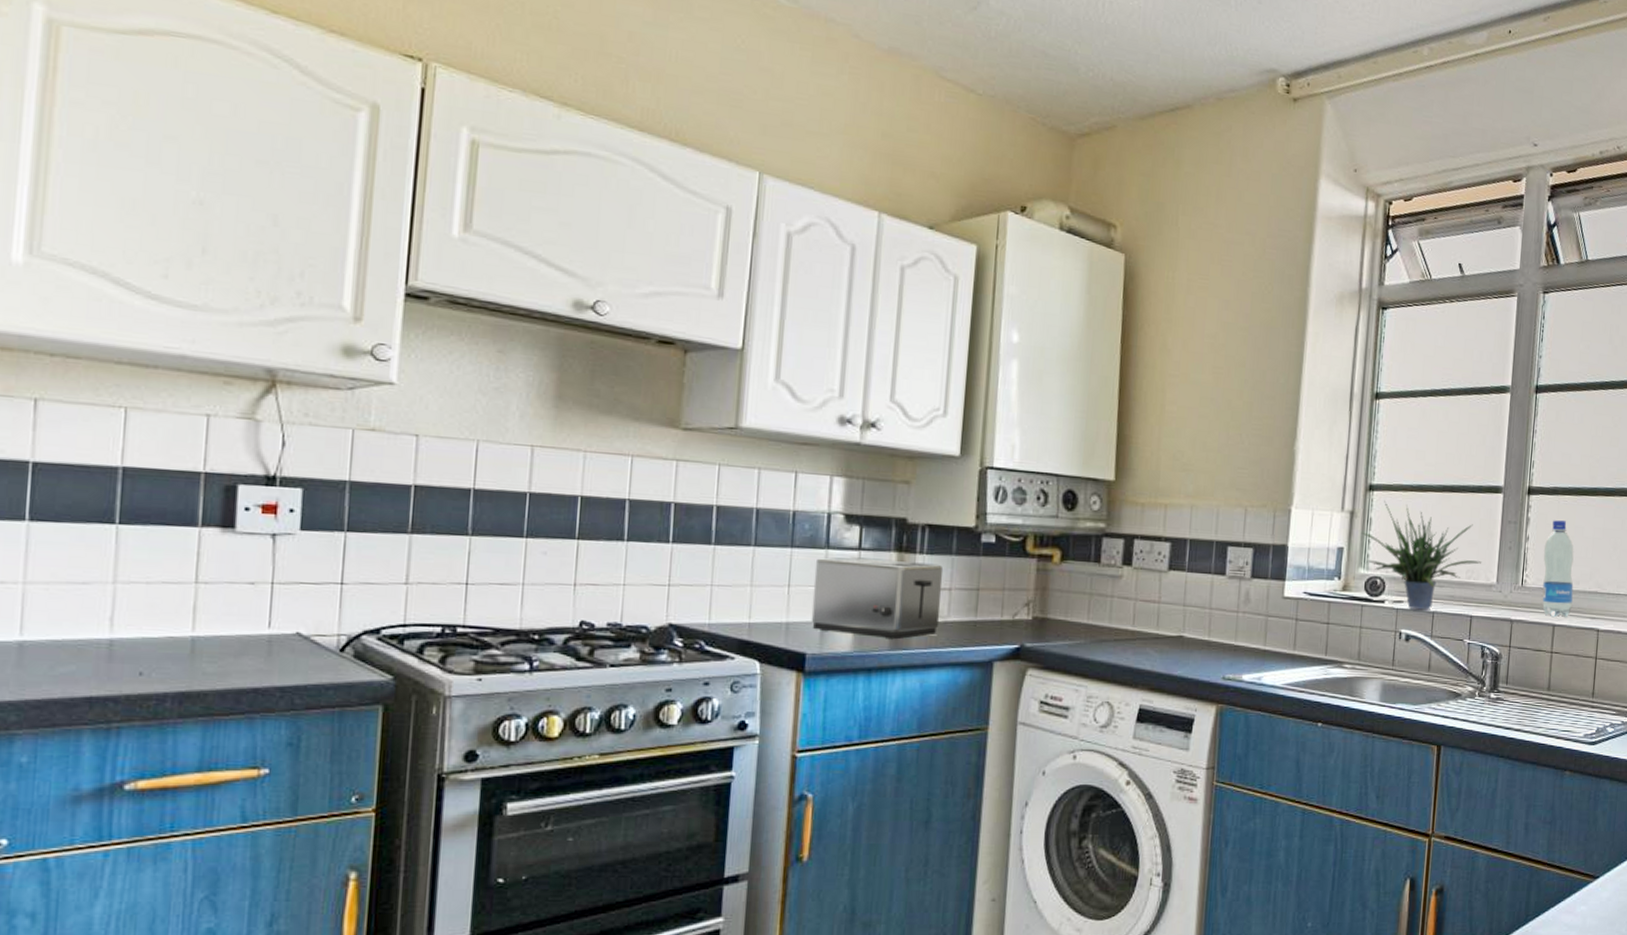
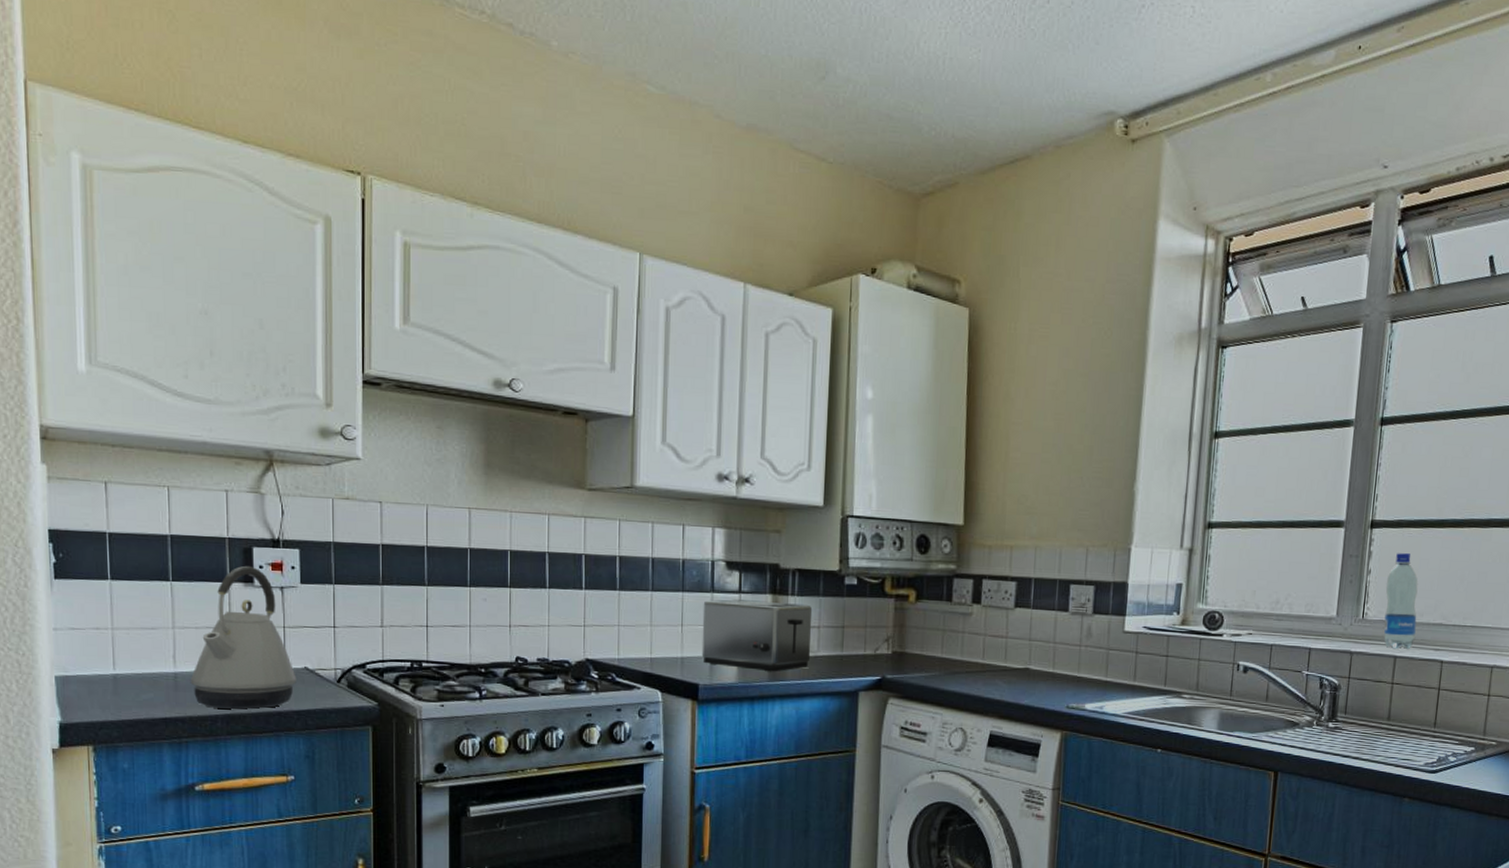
kettle: none [131,506,284,687] -> present [190,565,297,710]
potted plant: present [1361,500,1482,610] -> none [1200,537,1322,643]

